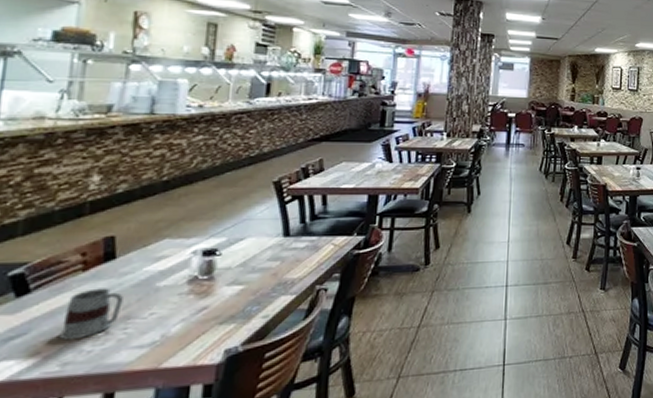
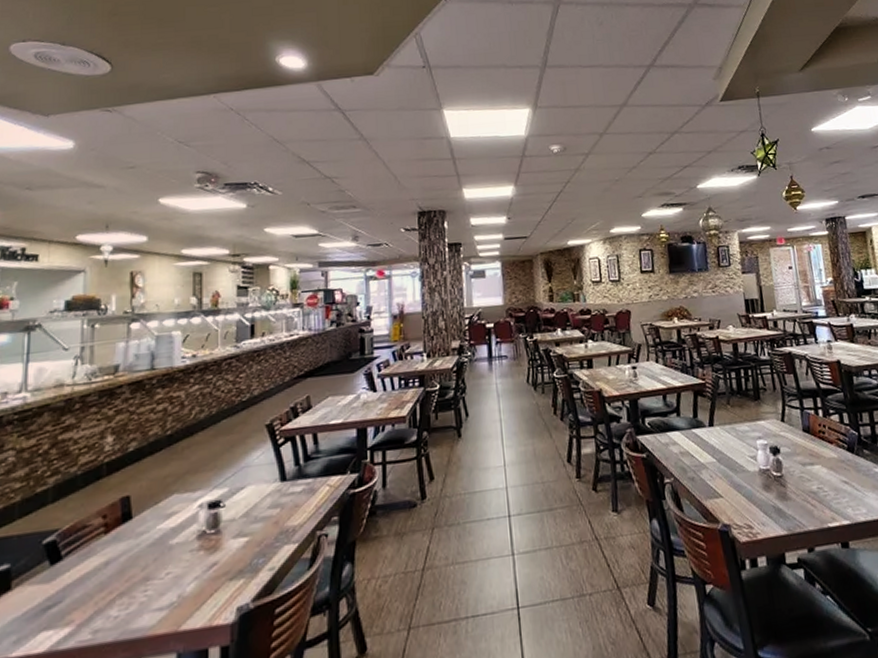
mug: present [59,288,123,341] -> none [89,549,141,607]

